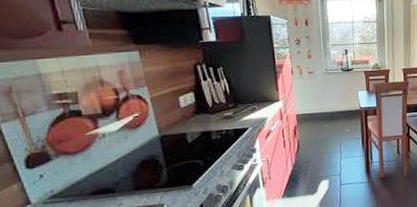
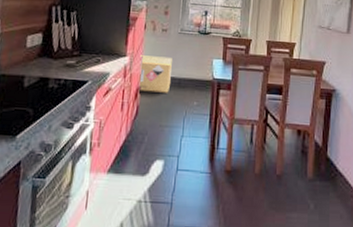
cardboard box: none [292,95,324,129] -> present [138,55,172,93]

